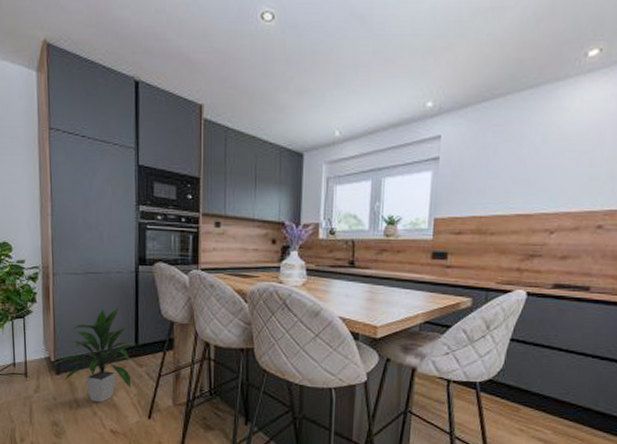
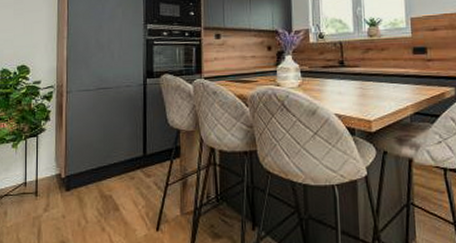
indoor plant: present [53,306,136,403] -> none [63,118,144,218]

